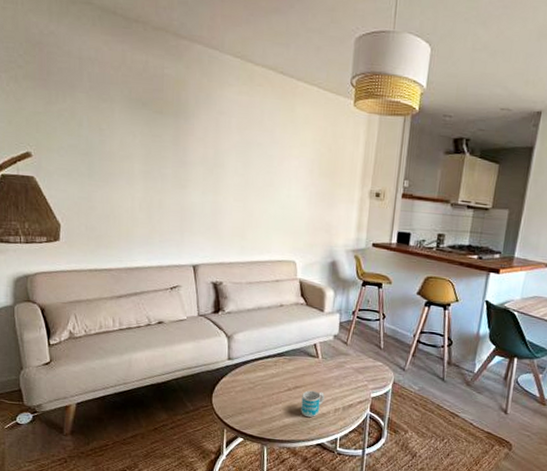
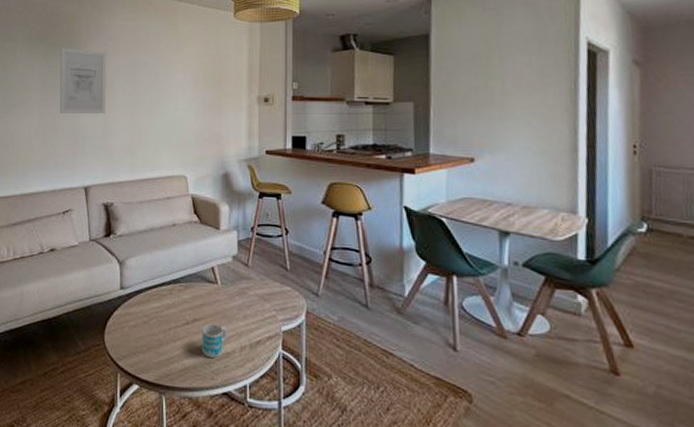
wall art: none [165,116,217,194] -> present [59,48,107,115]

